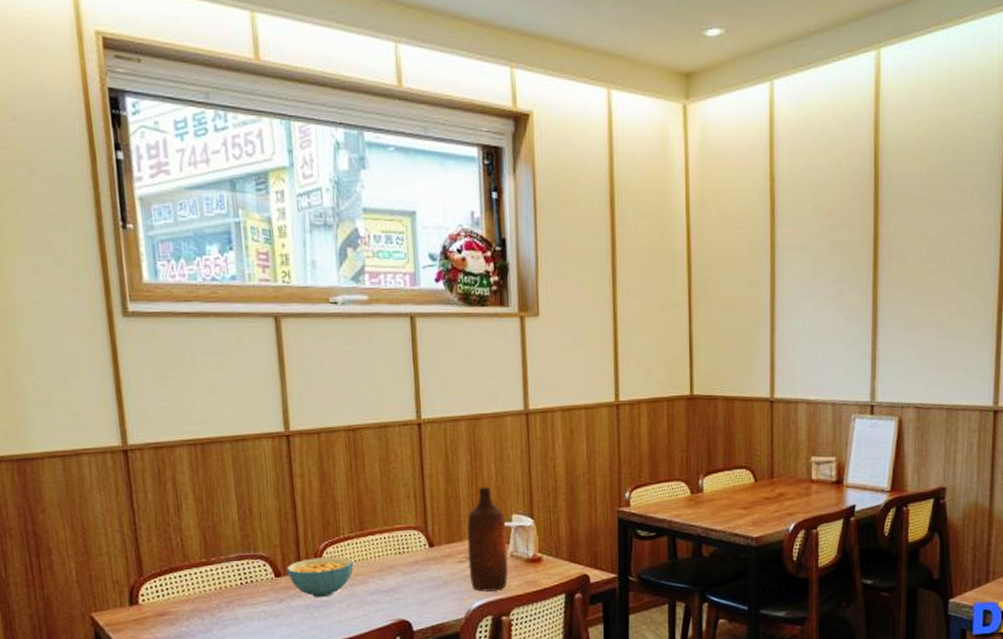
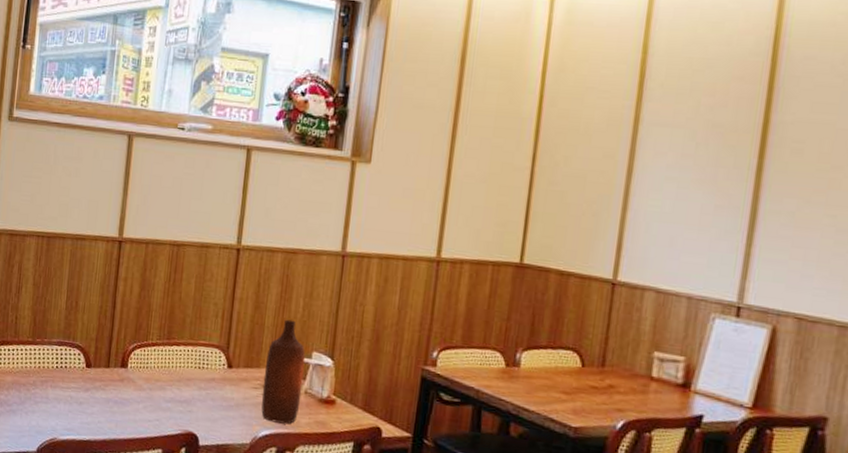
cereal bowl: present [286,556,354,598] -> none [97,356,156,395]

